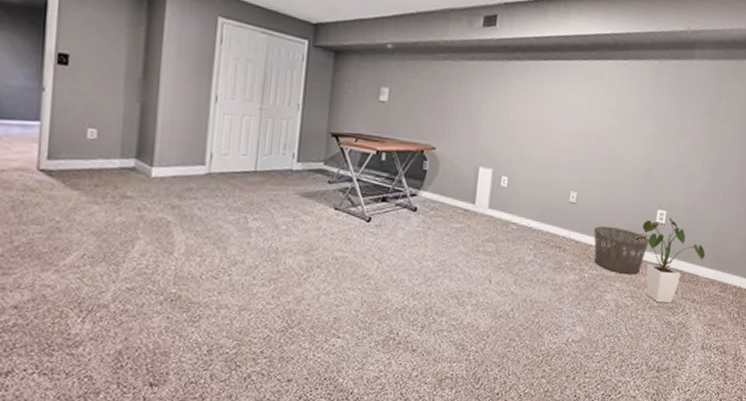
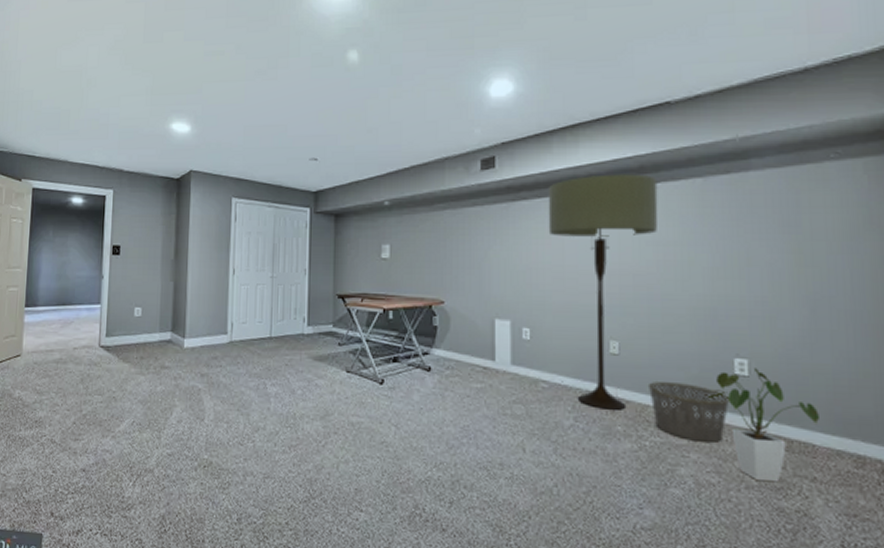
floor lamp: none [534,46,626,249] -> present [548,174,658,410]

